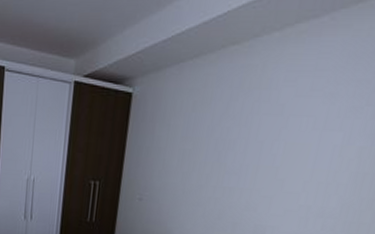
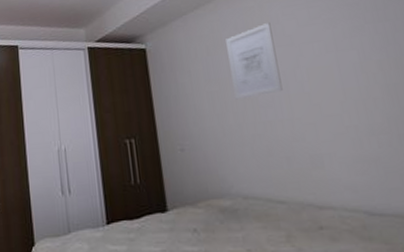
wall art: none [205,87,268,162] -> present [226,23,283,100]

